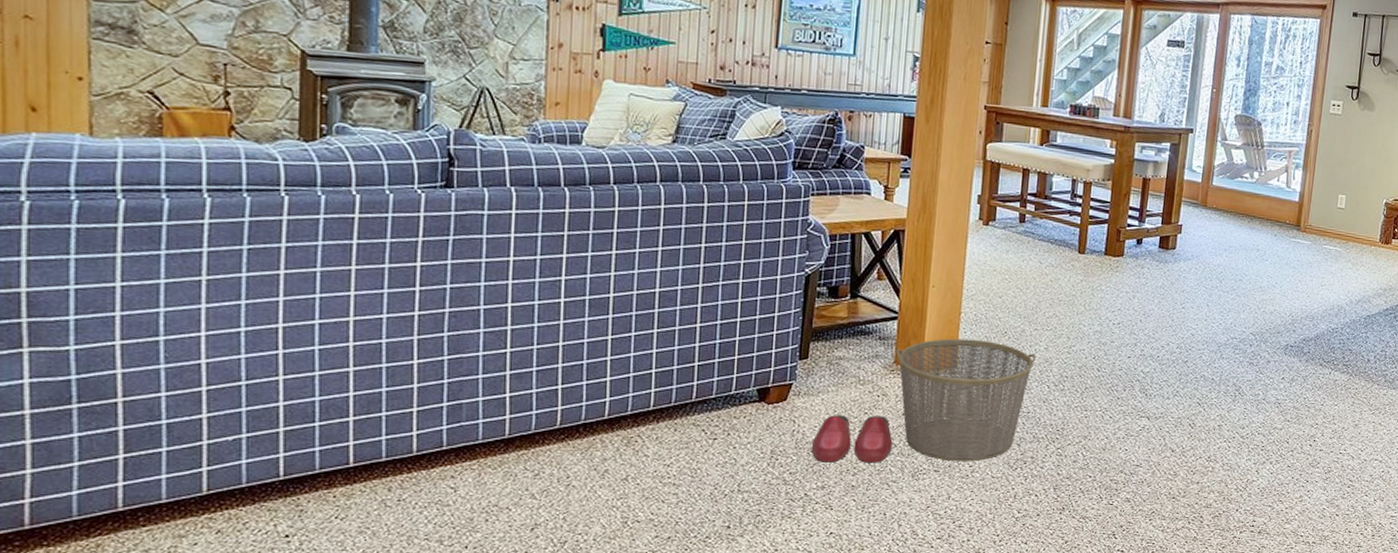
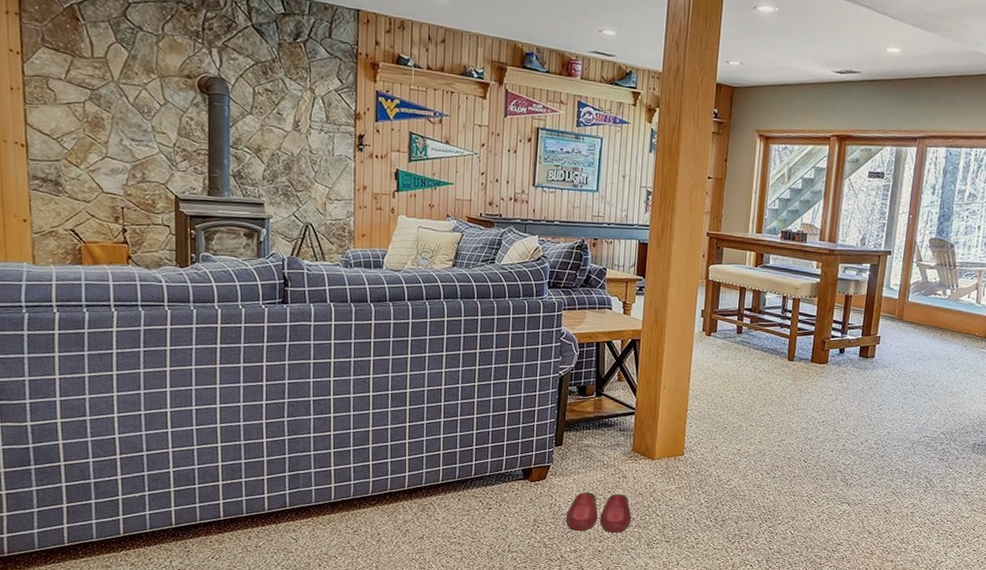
basket: present [896,338,1037,462] -> none [633,431,752,535]

